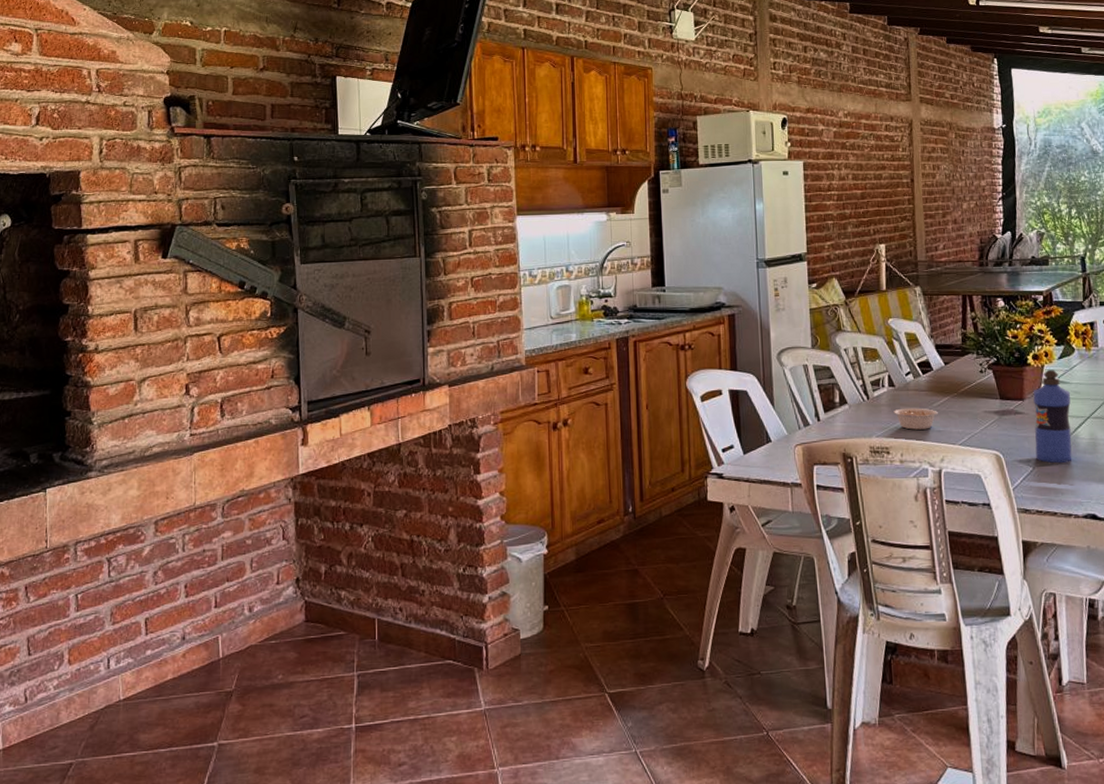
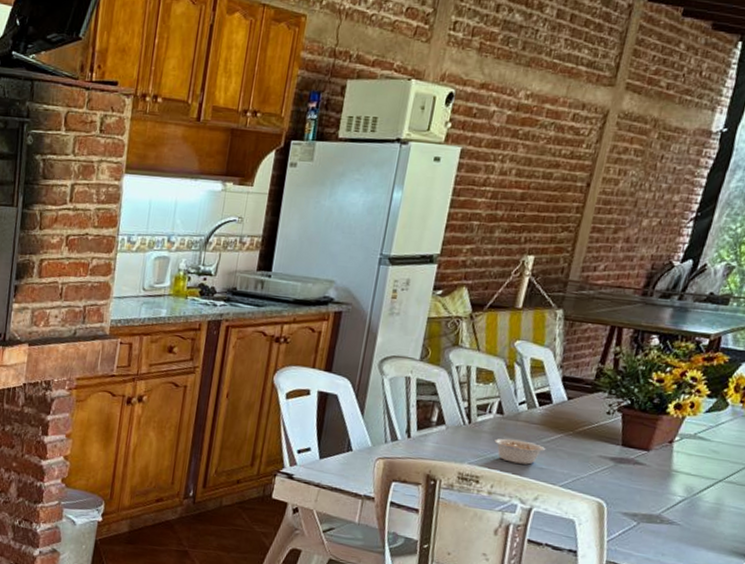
water bottle: present [1033,370,1072,463] -> none [644,422,708,524]

